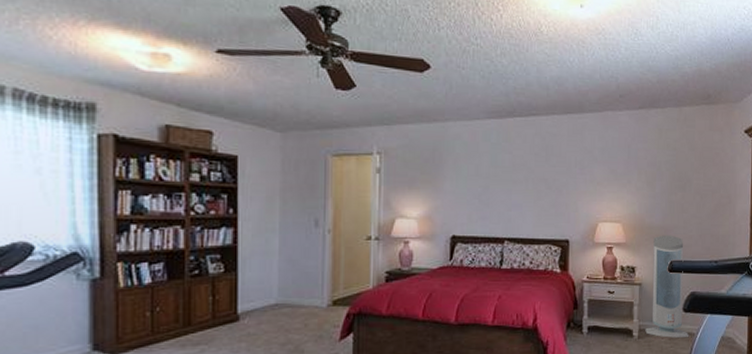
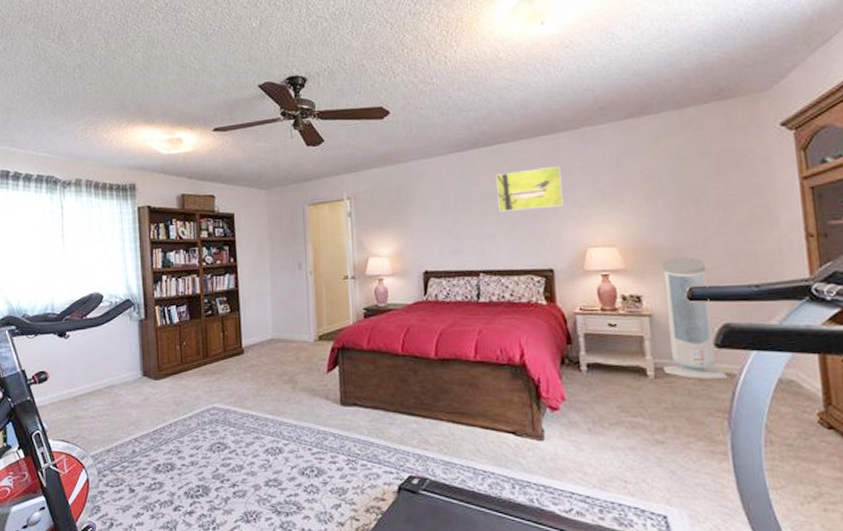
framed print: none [527,143,584,183] -> present [496,165,564,212]

